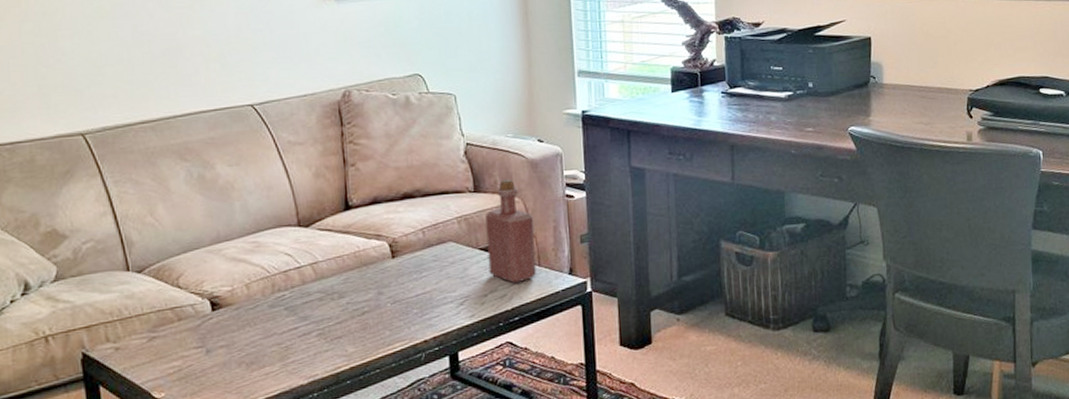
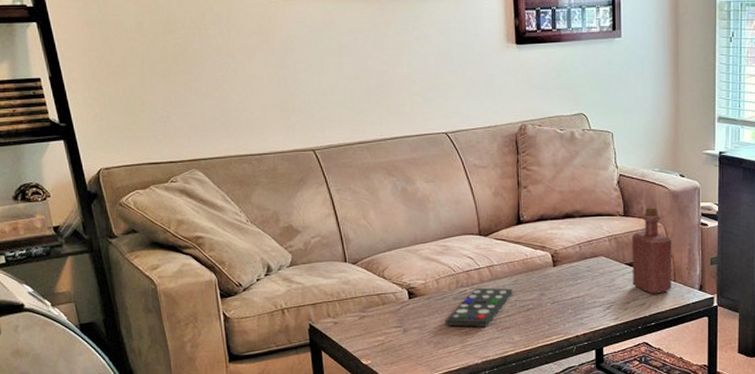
remote control: none [260,288,343,341] -> present [446,287,513,327]

